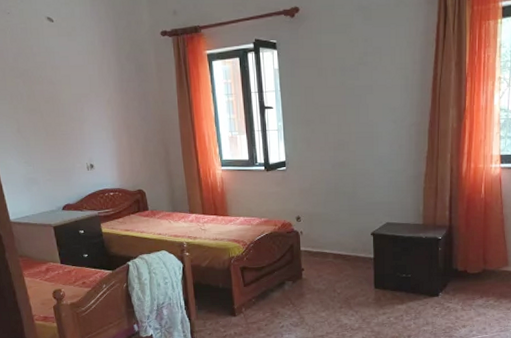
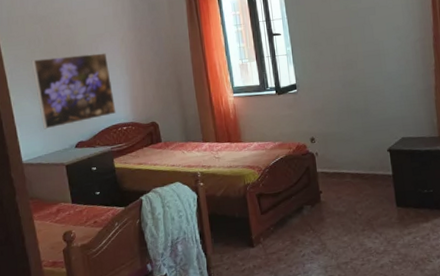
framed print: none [14,114,103,190] -> present [31,53,116,129]

